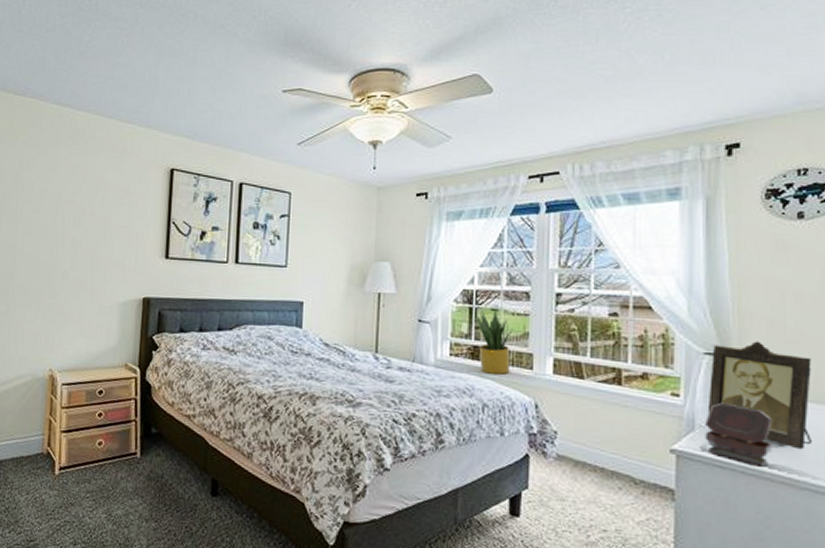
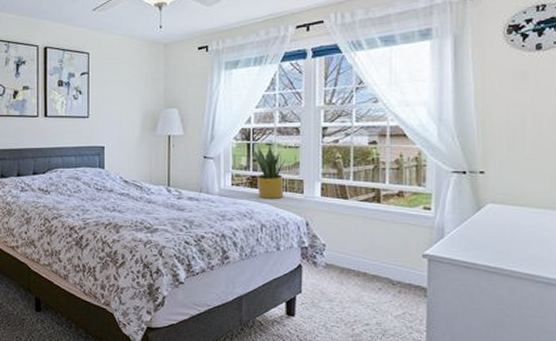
jewelry box: present [705,402,772,468] -> none [453,213,512,267]
photo frame: present [707,341,812,450] -> none [455,159,547,249]

